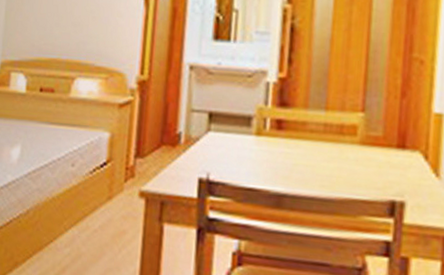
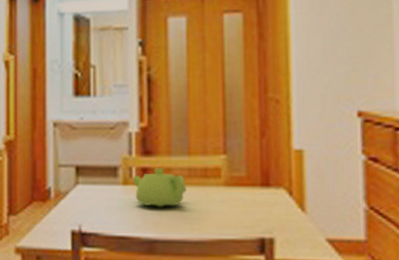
teapot: none [266,121,321,161] -> present [132,168,187,207]

